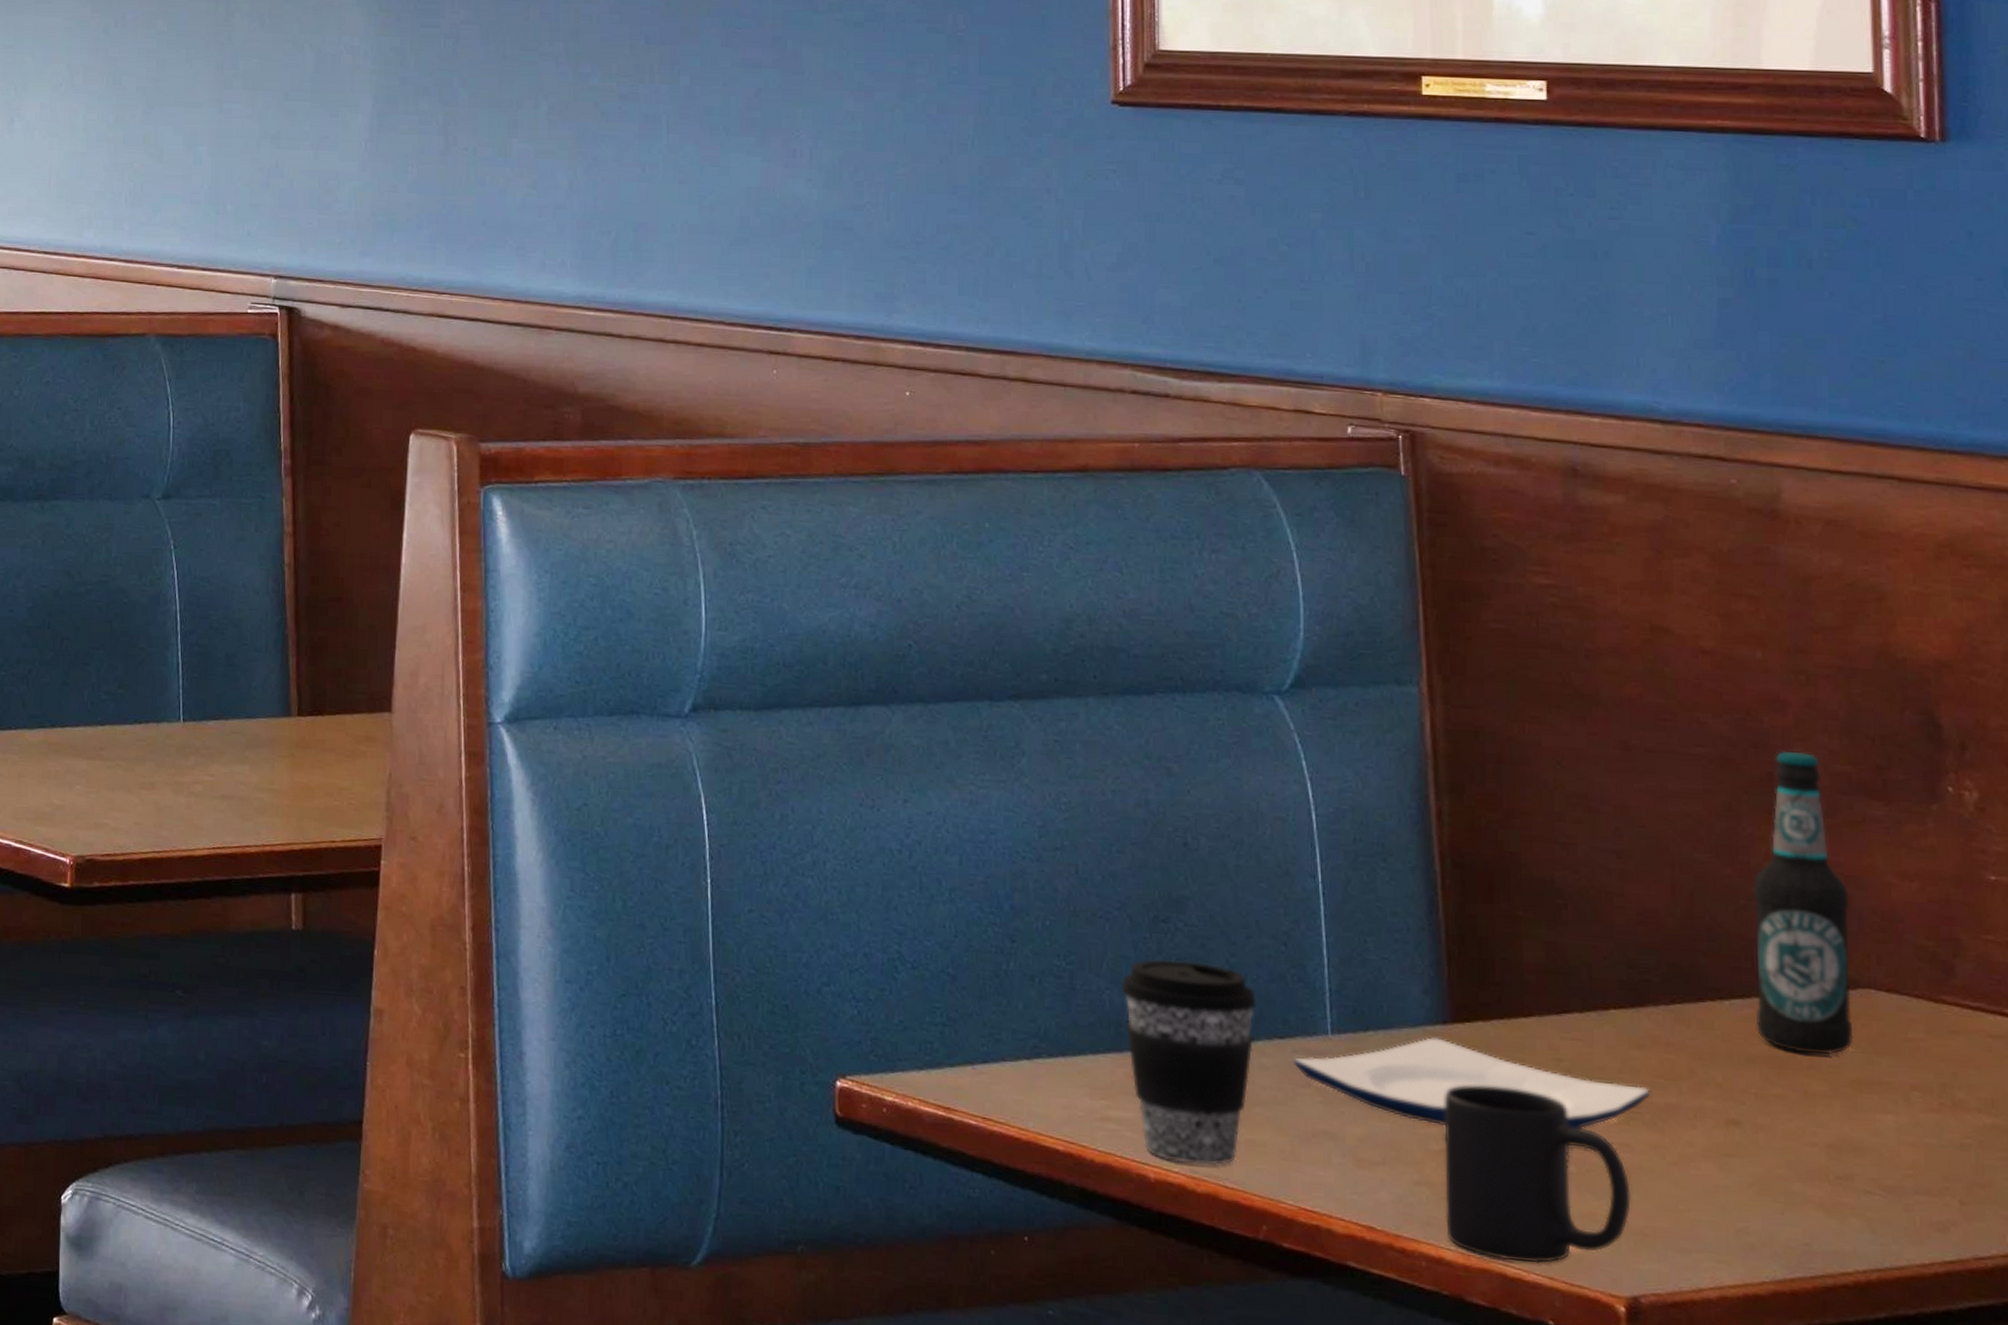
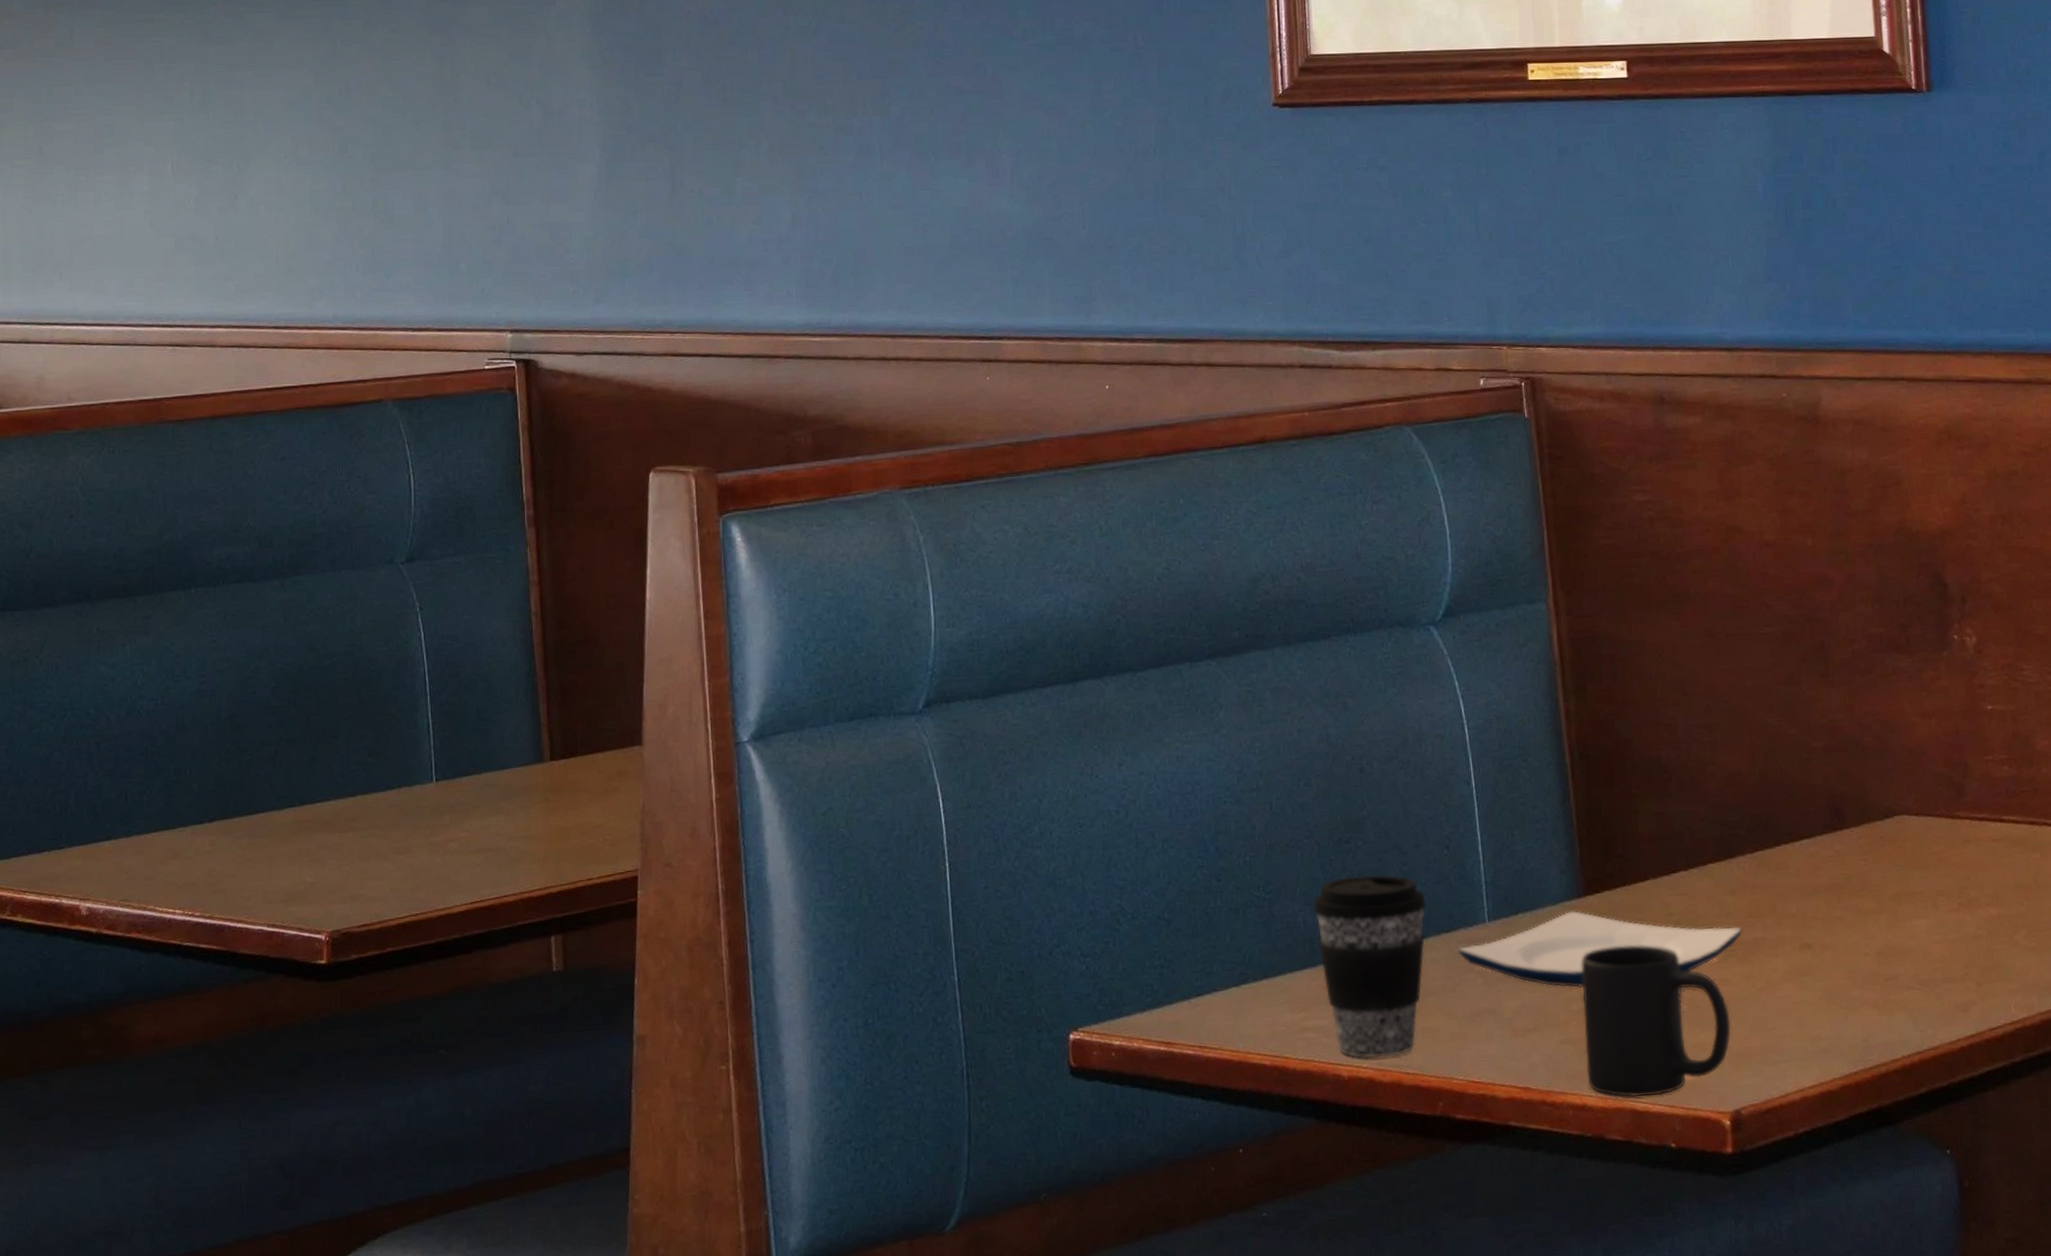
bottle: present [1753,751,1854,1055] -> none [1812,620,1893,878]

